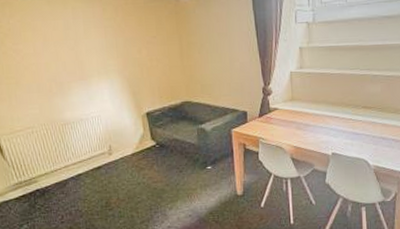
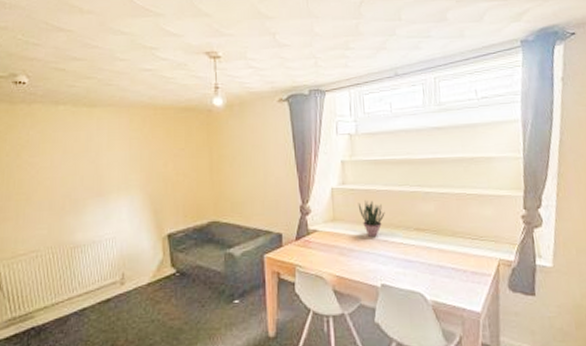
potted plant: none [313,82,337,115] -> present [357,200,385,238]

